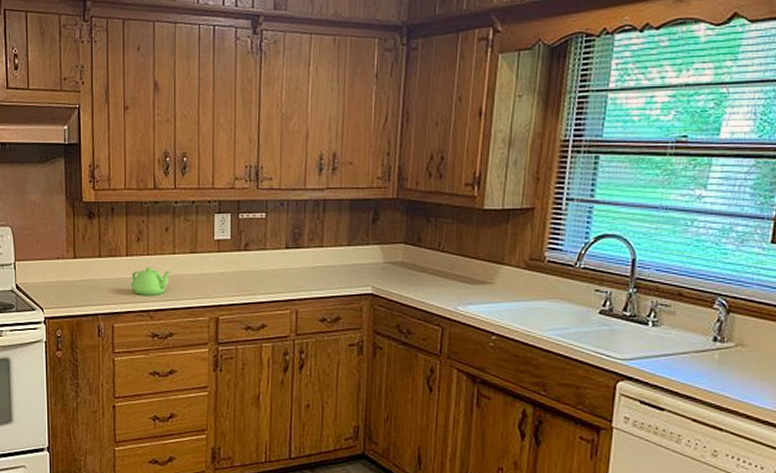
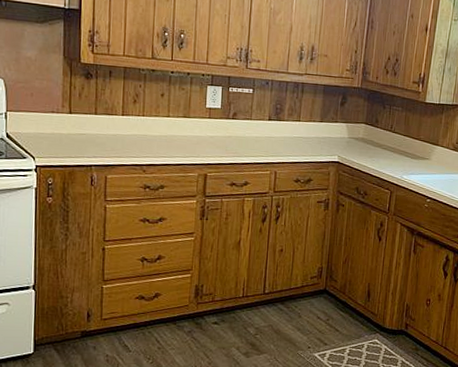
teapot: present [131,267,171,295] -> none [125,126,165,152]

